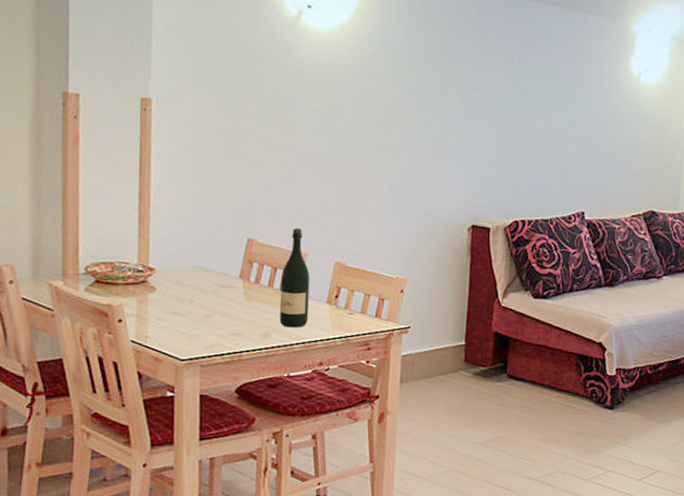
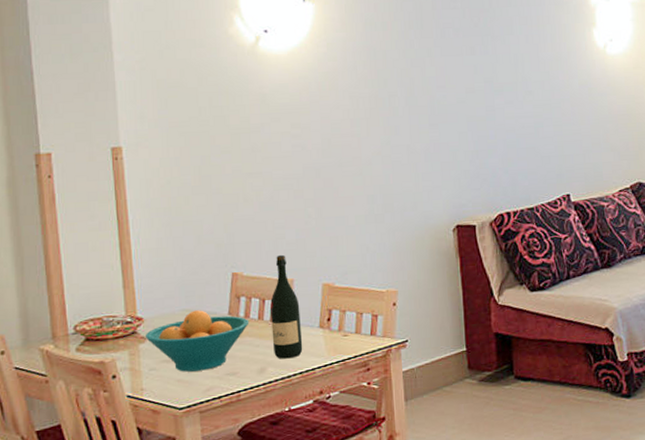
fruit bowl: none [154,269,259,328] -> present [144,310,250,372]

